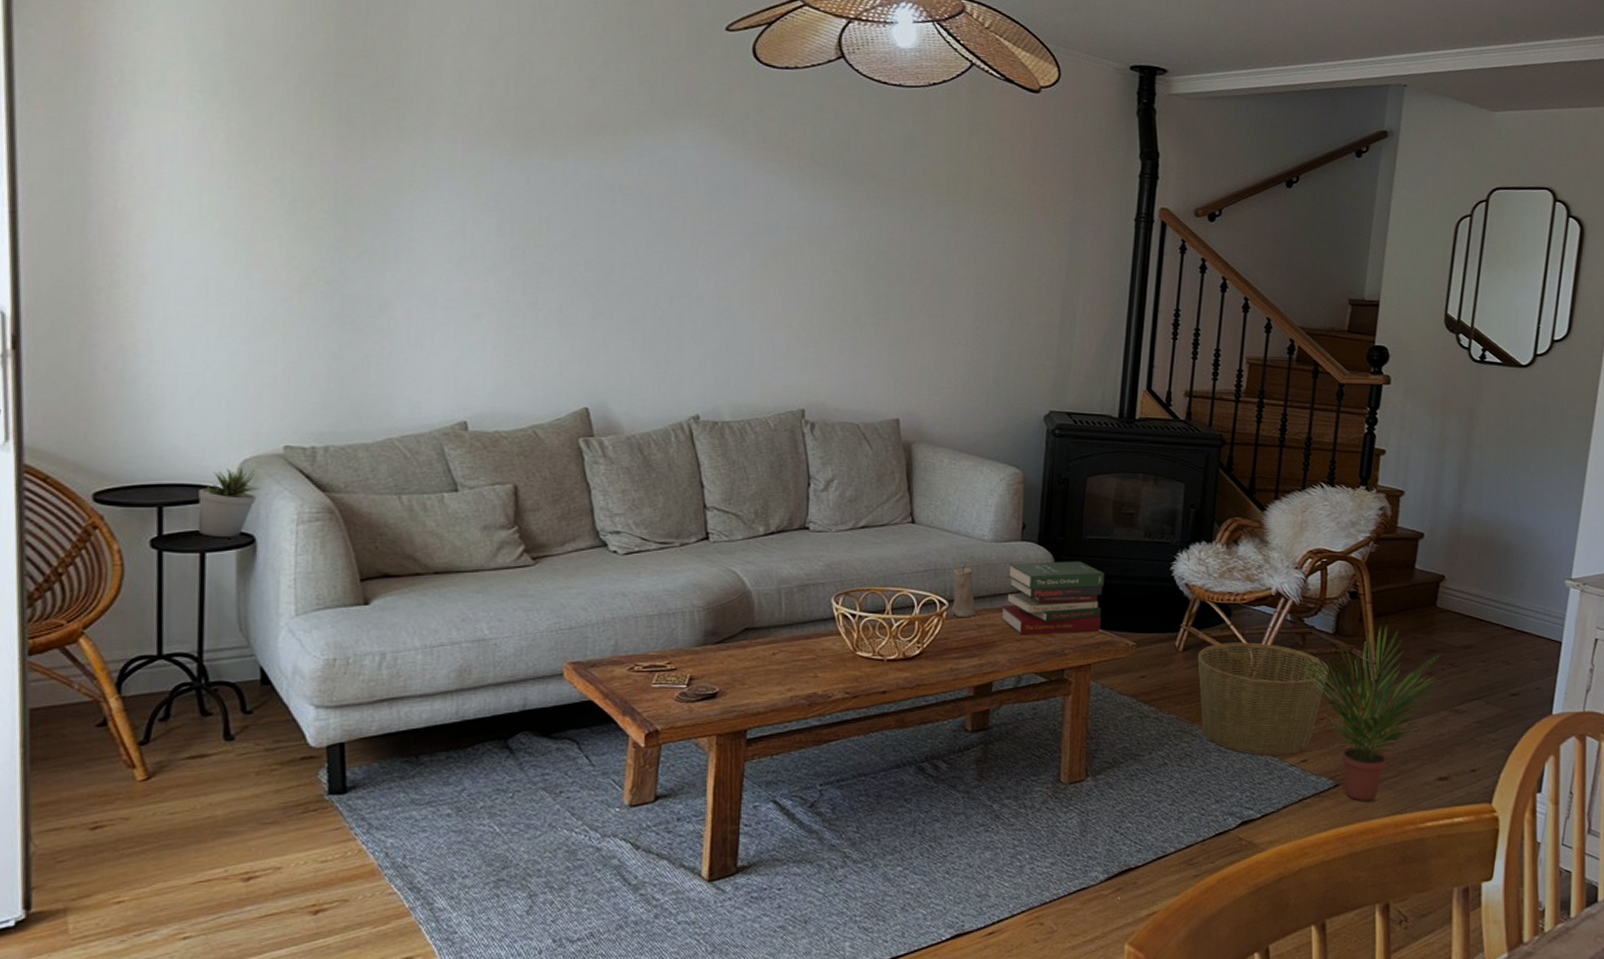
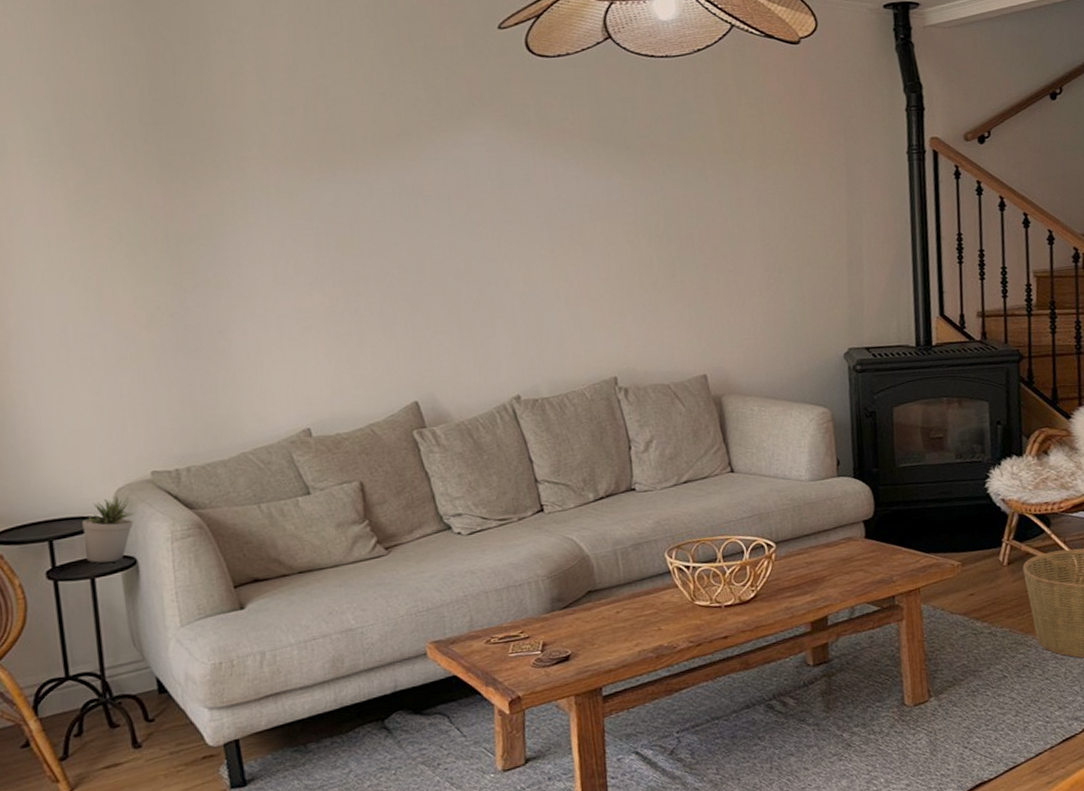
candle: present [951,564,977,618] -> none [777,505,804,558]
books: present [1001,561,1105,635] -> none [826,489,925,568]

